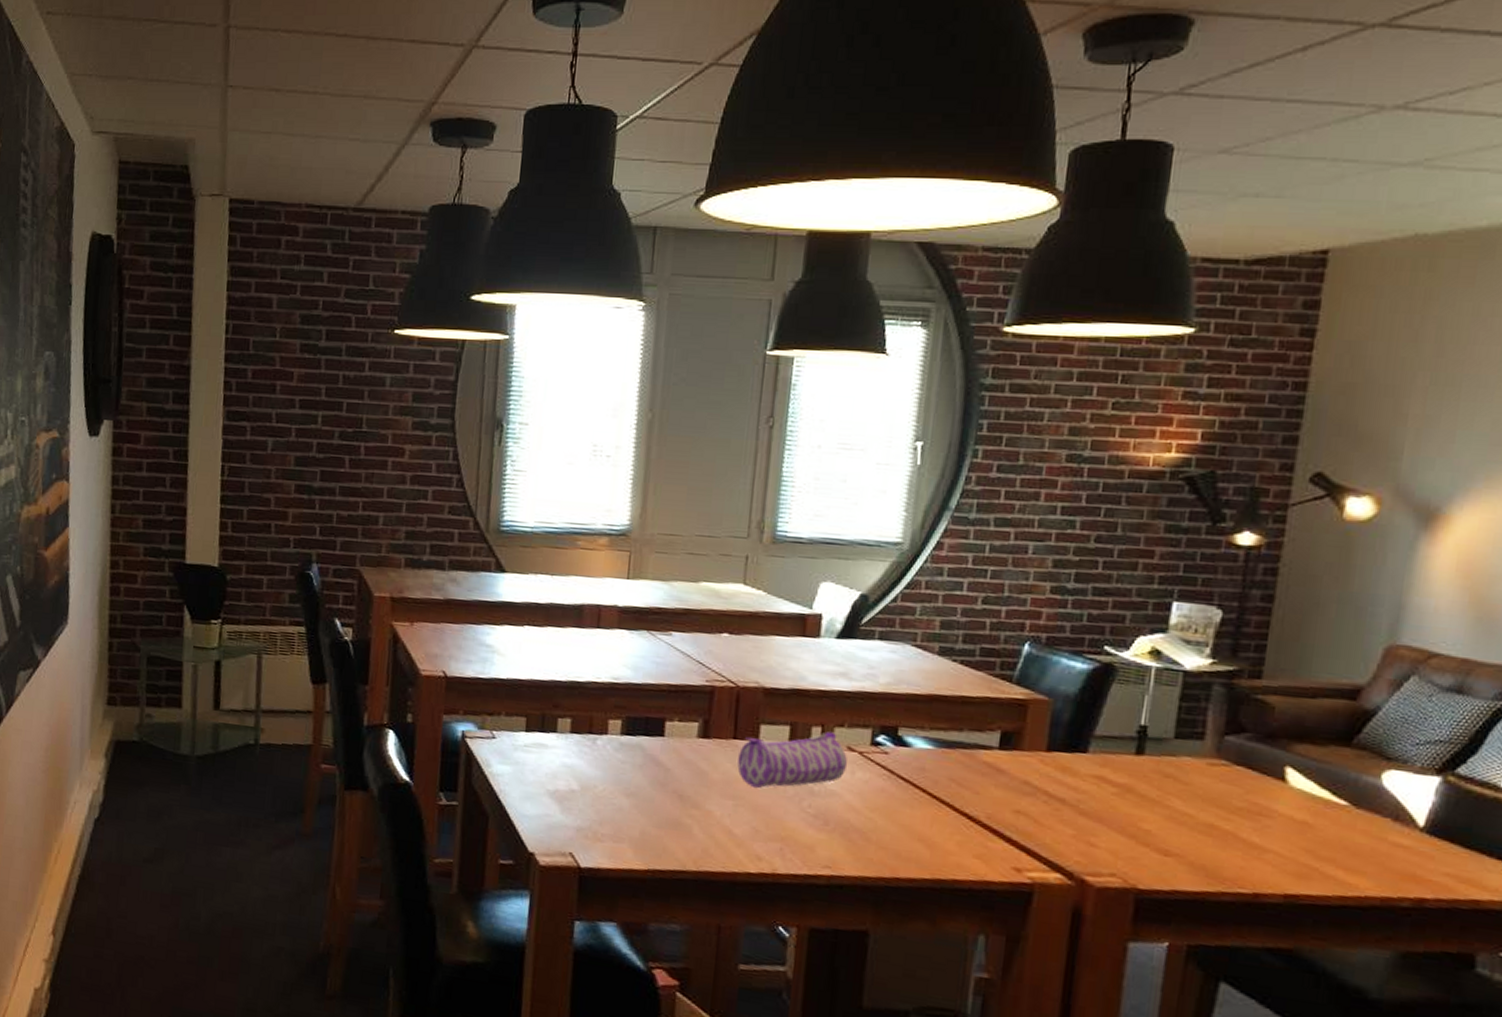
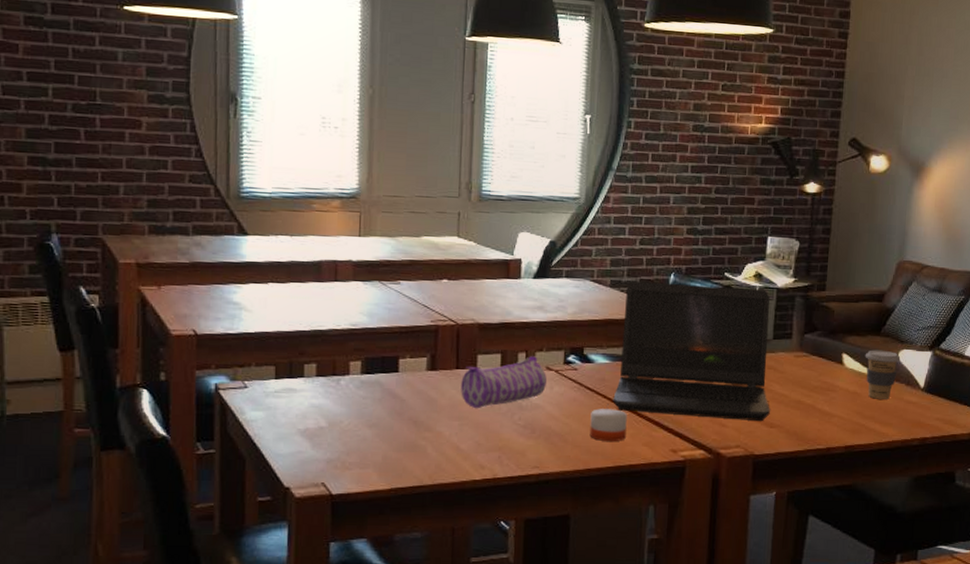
candle: none [900,804,954,849] -> present [589,409,627,441]
laptop computer: none [934,649,1173,847] -> present [613,281,771,422]
coffee cup: none [1323,766,1385,838] -> present [865,350,901,399]

